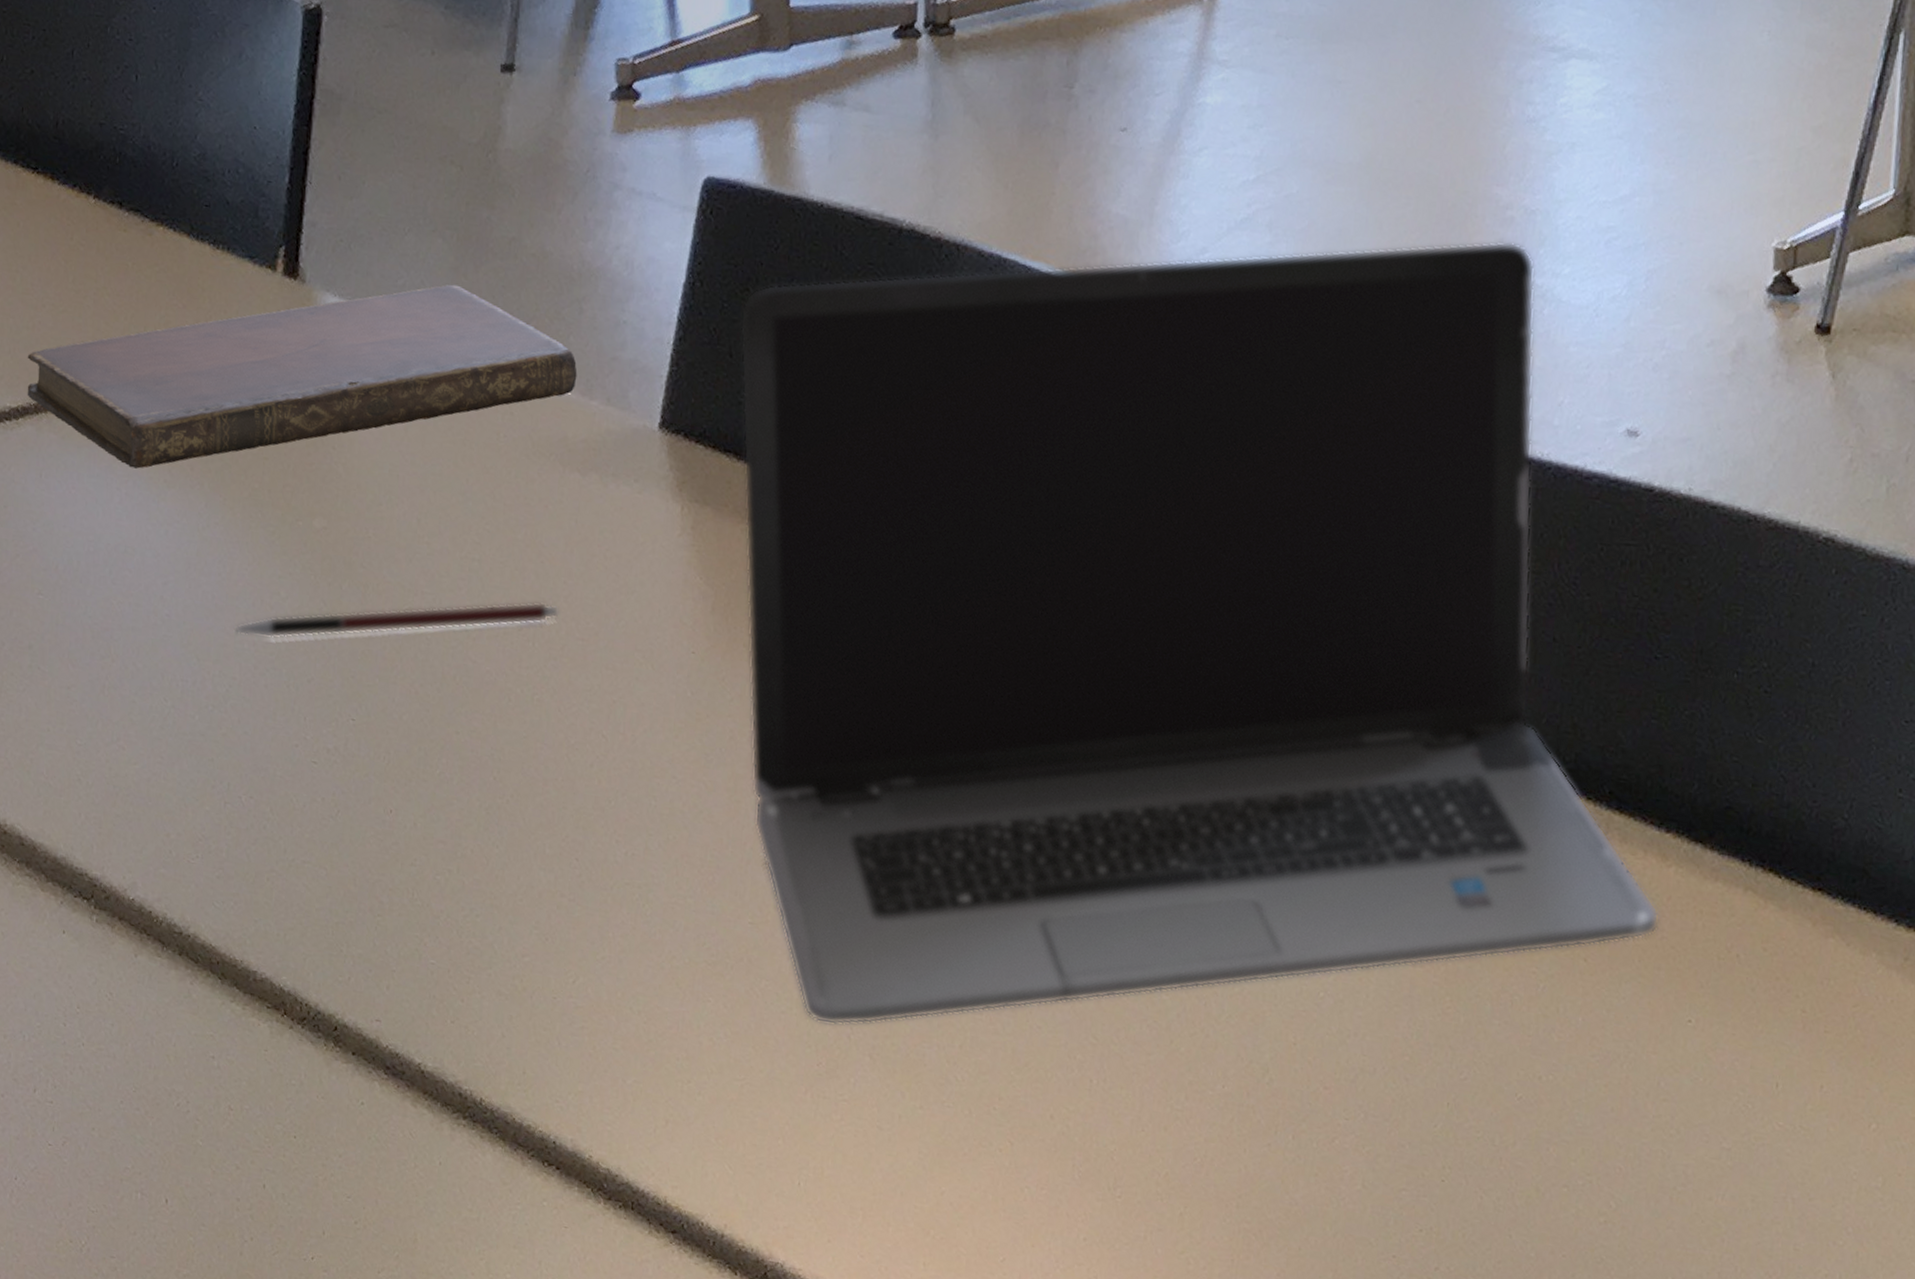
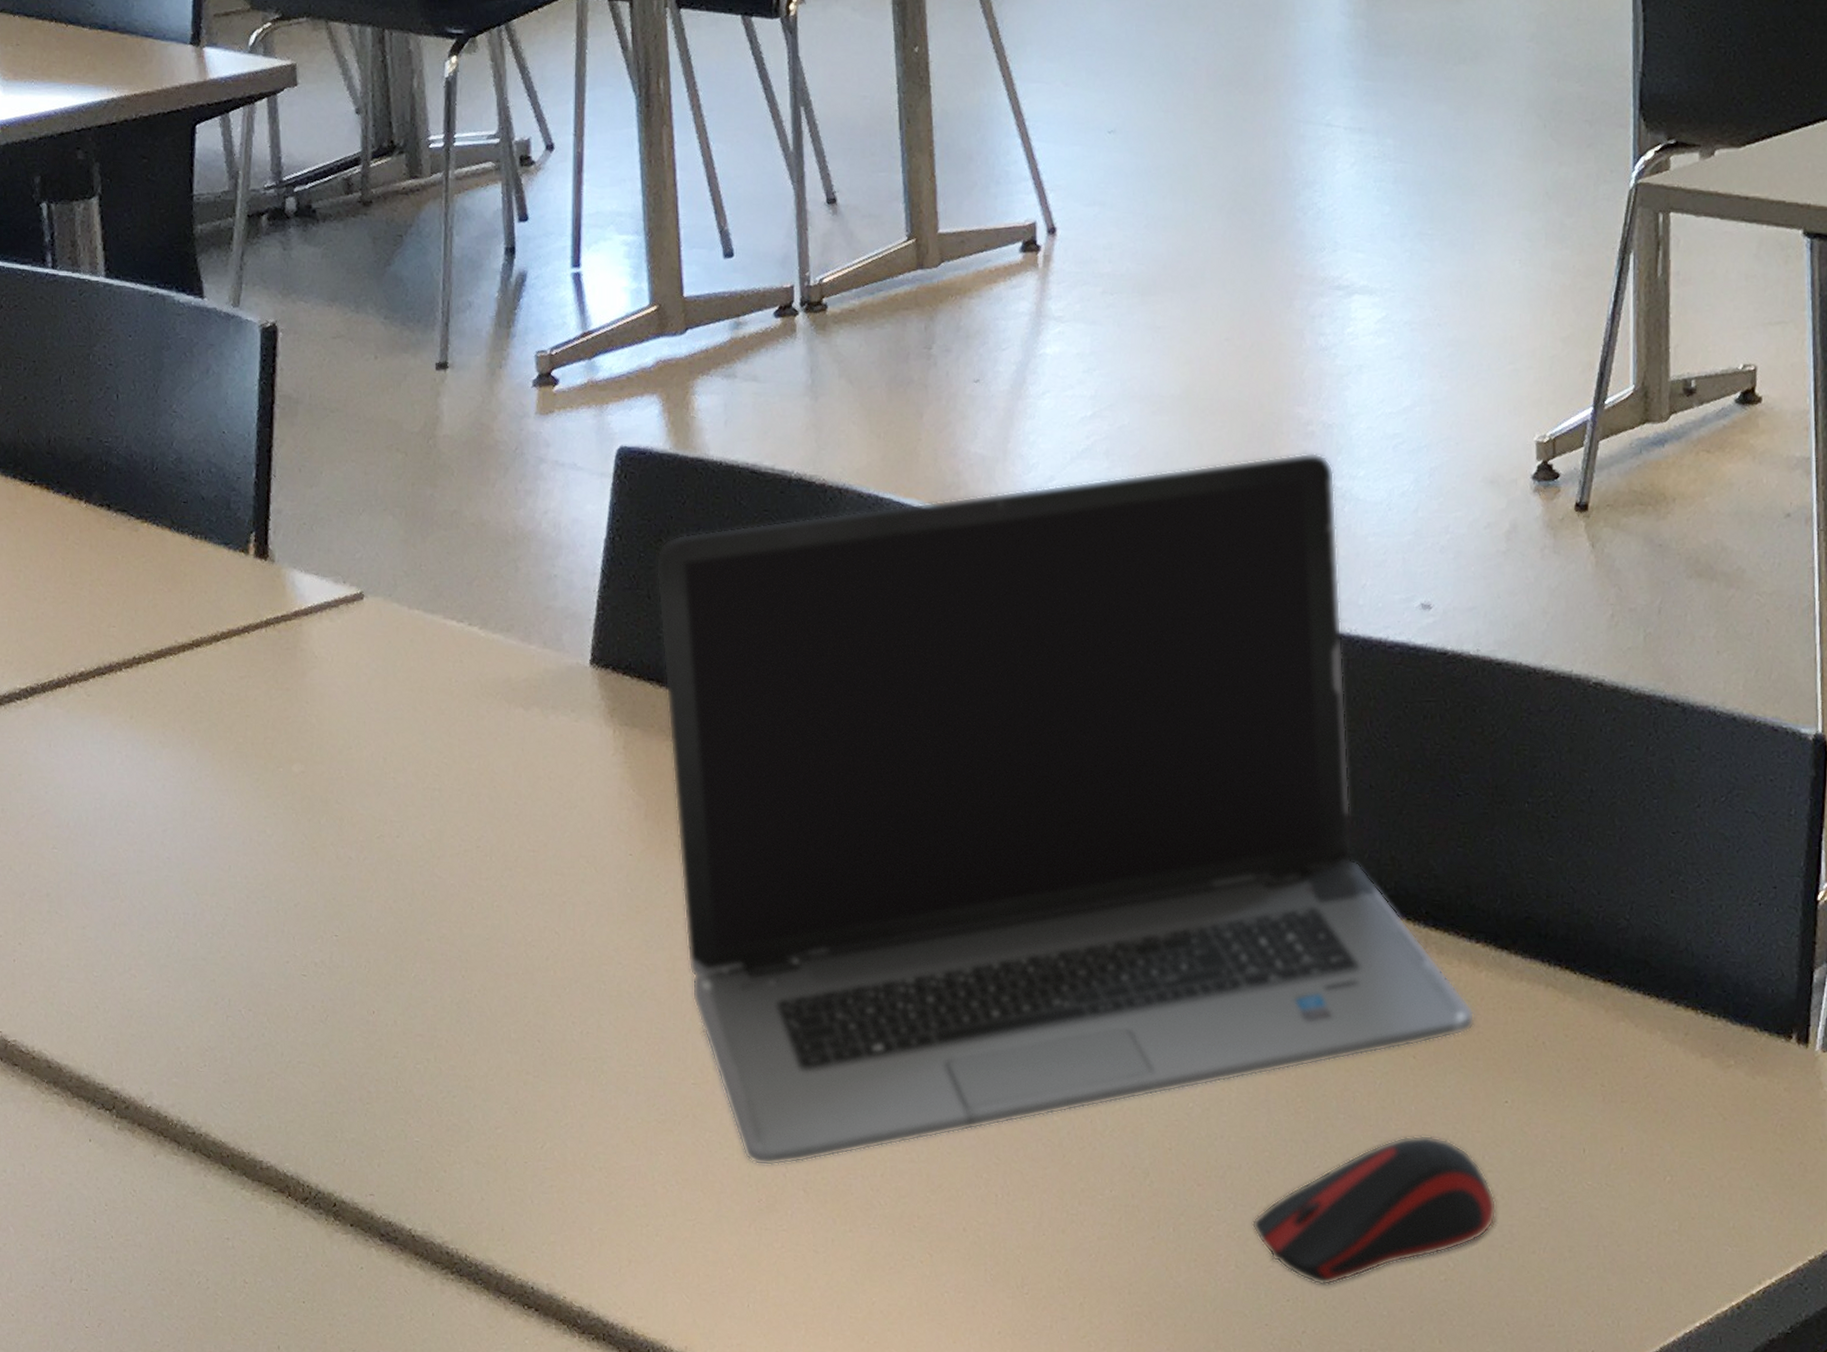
notebook: present [27,284,578,469] -> none [33,554,517,733]
pen: present [233,601,559,639] -> none [227,821,512,871]
computer mouse: none [1383,1050,1671,1218] -> present [1251,1134,1497,1286]

